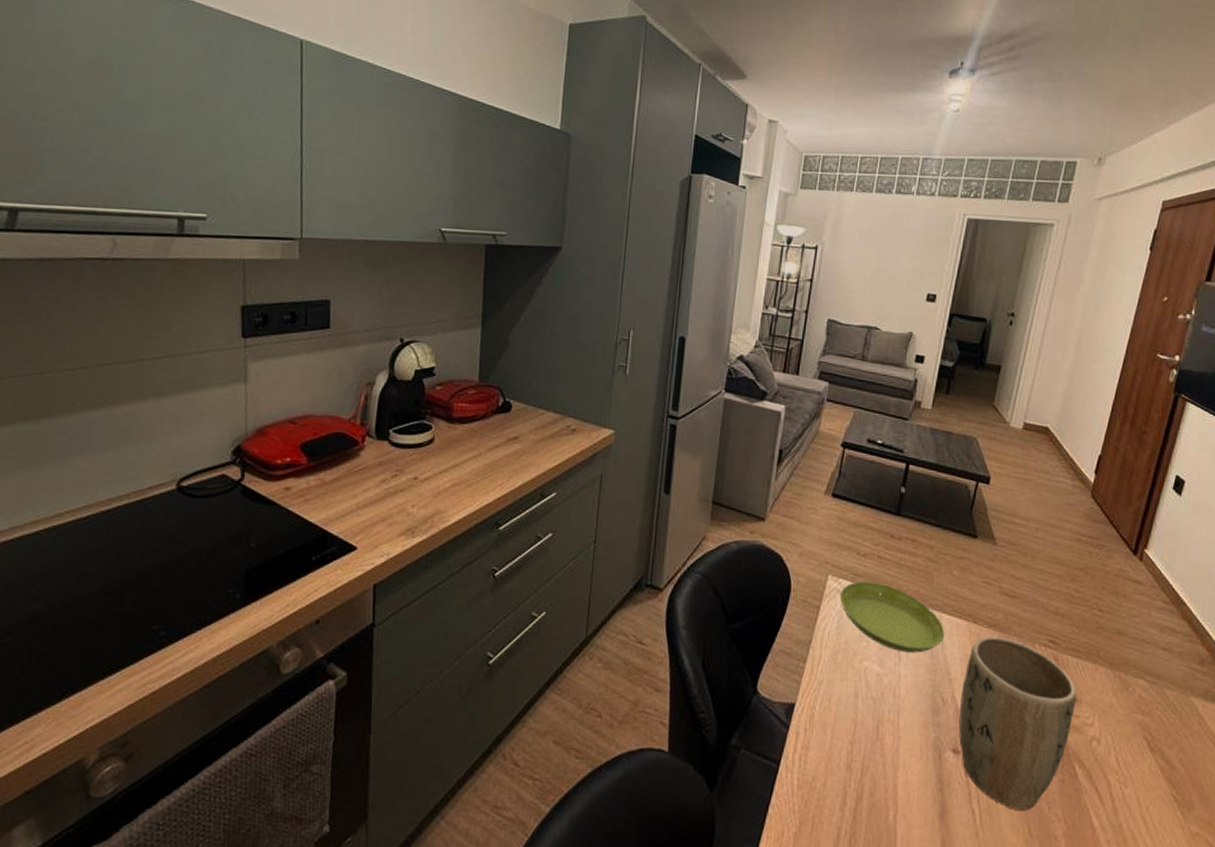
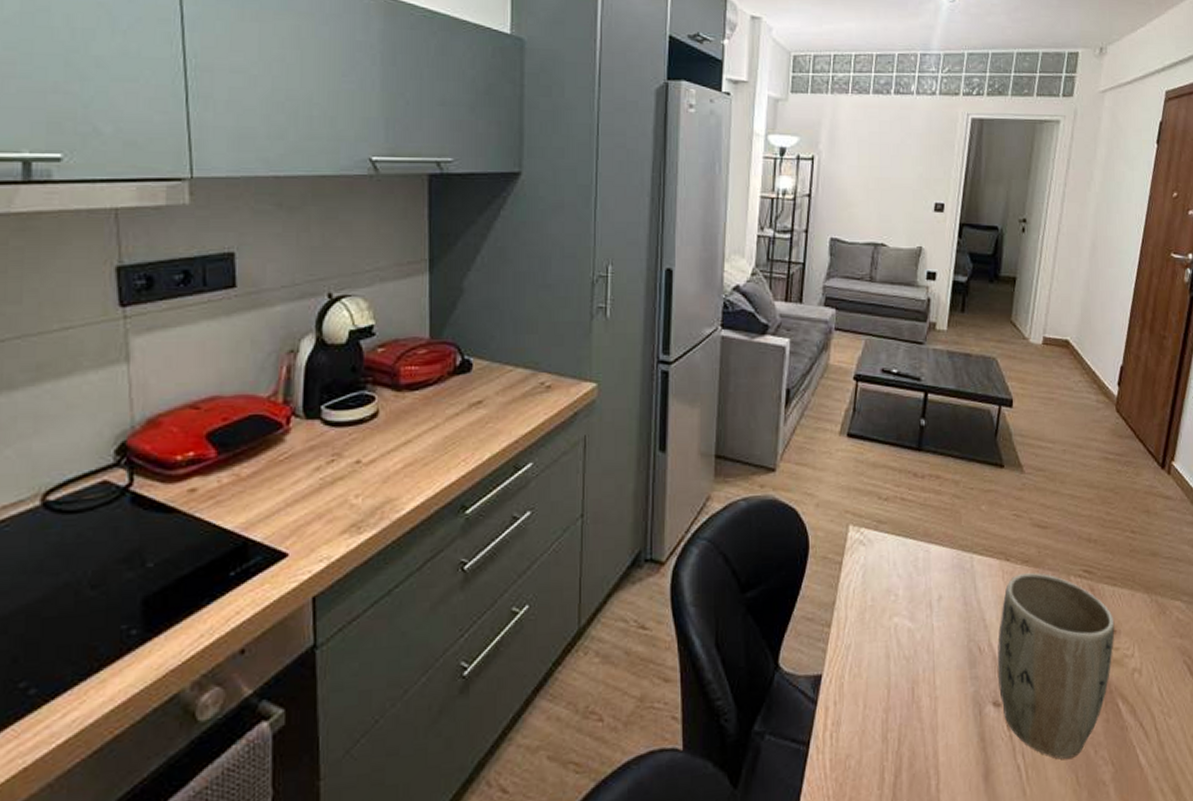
saucer: present [839,581,945,653] -> none [862,528,977,602]

